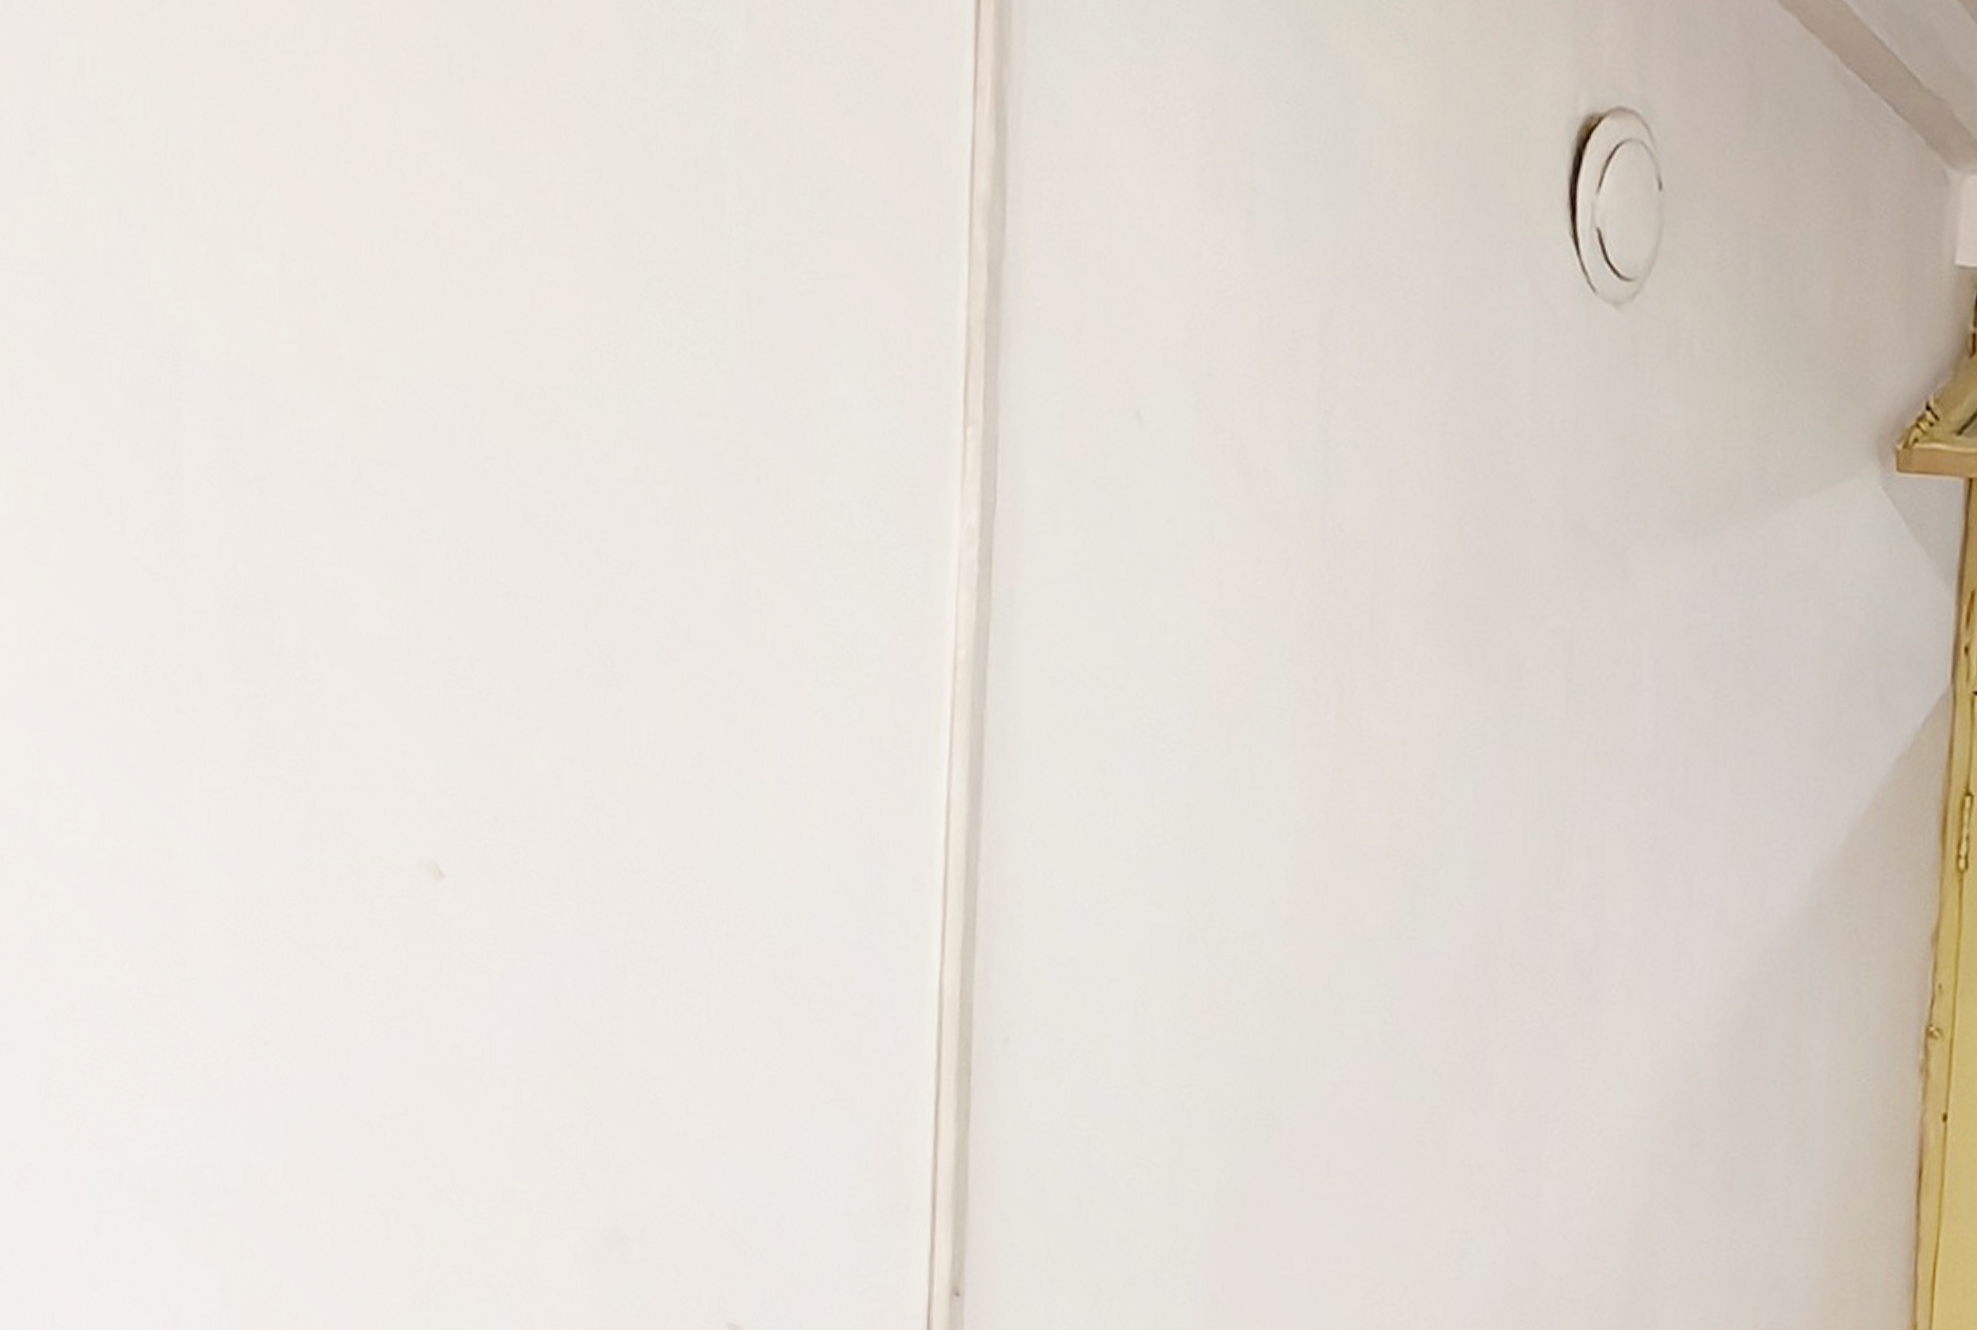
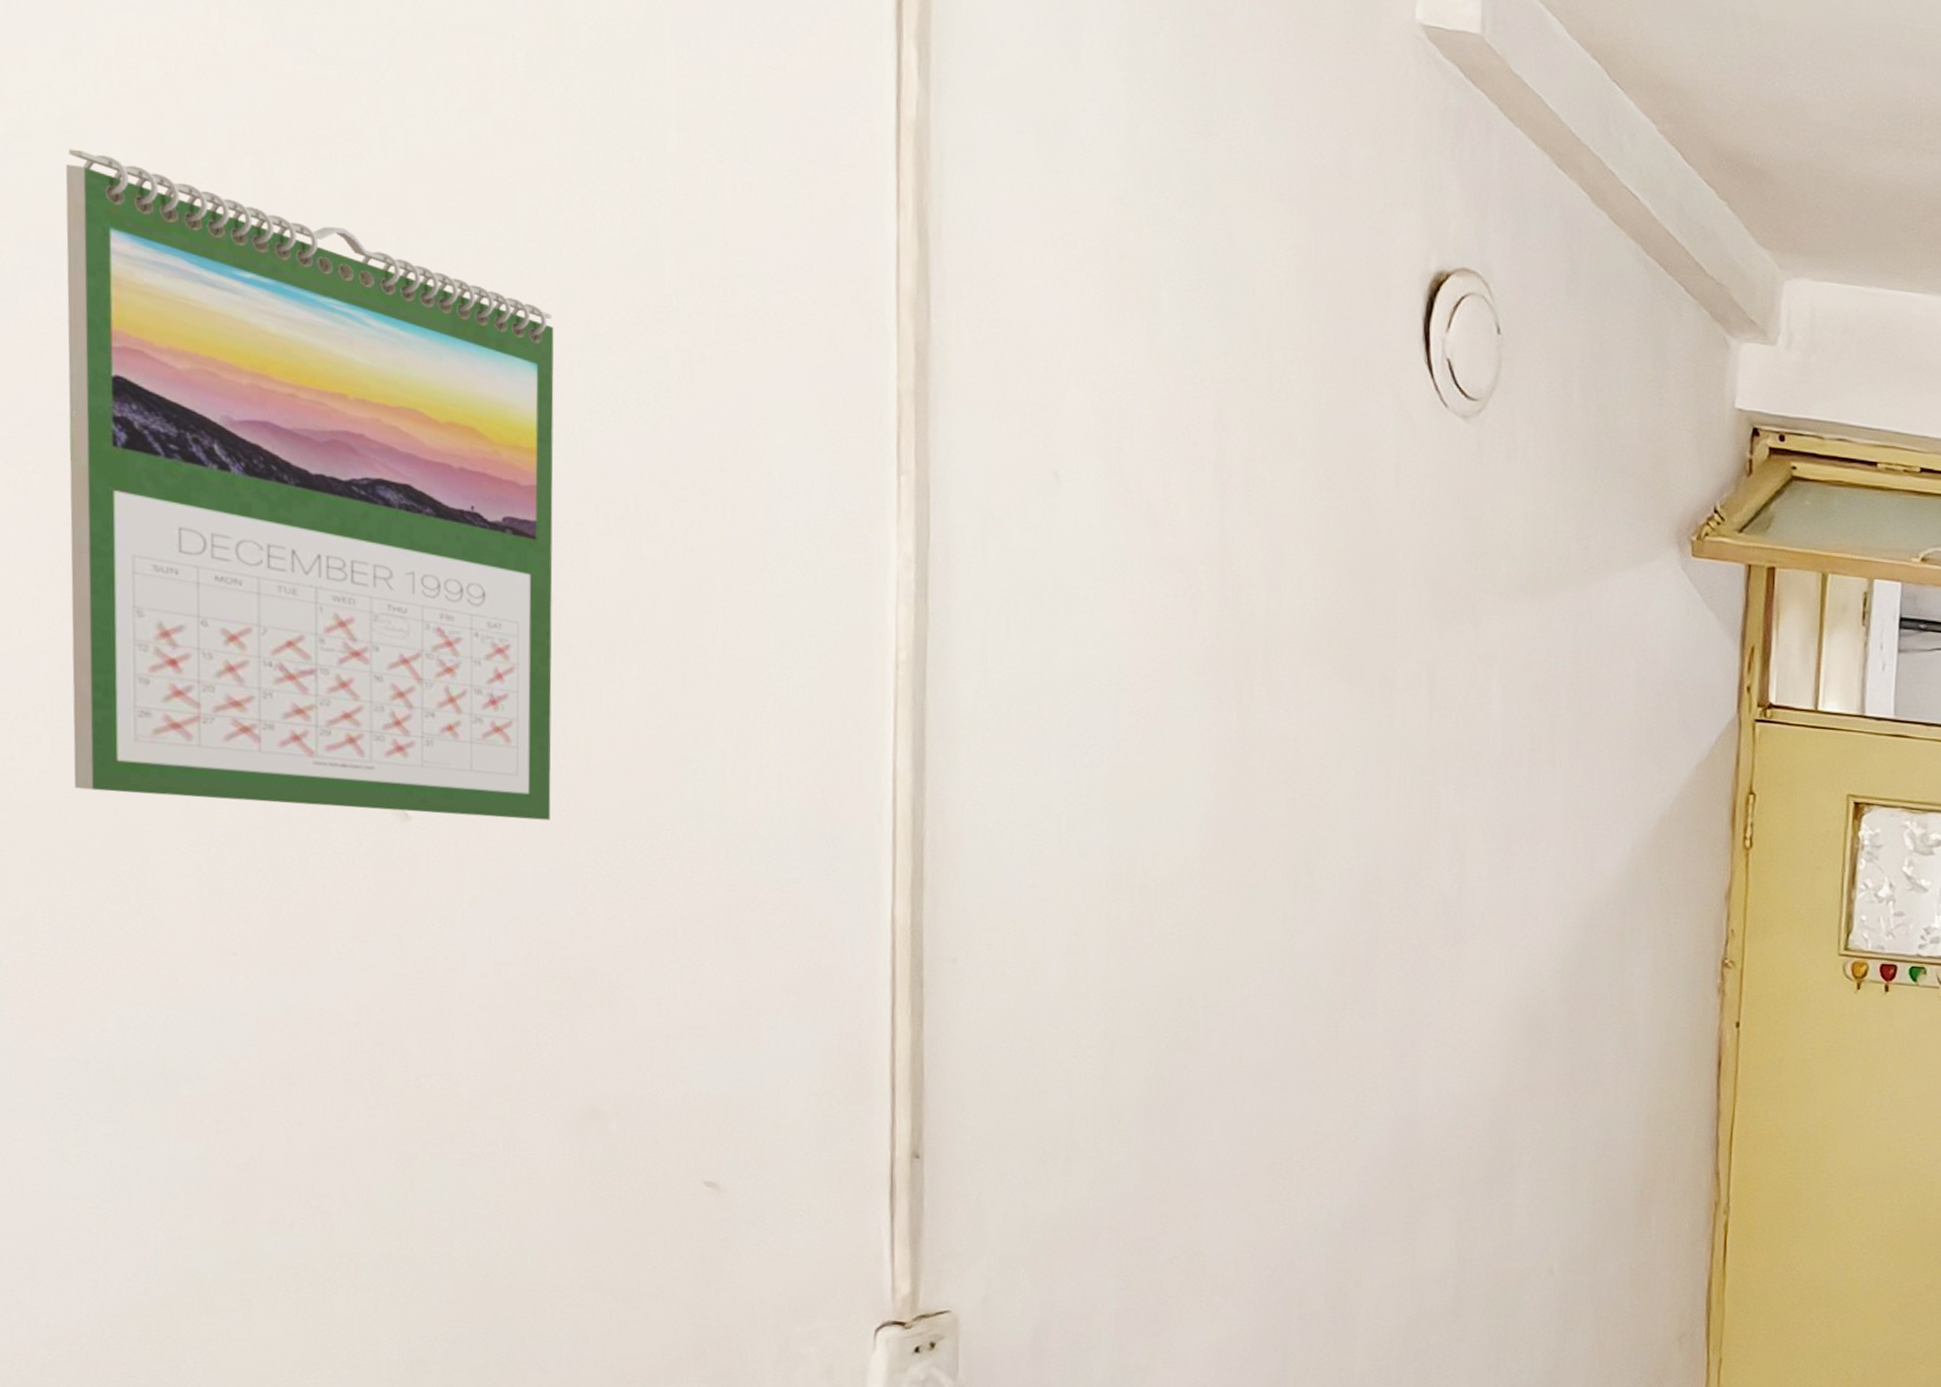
calendar: none [123,110,611,875] -> present [65,148,554,821]

